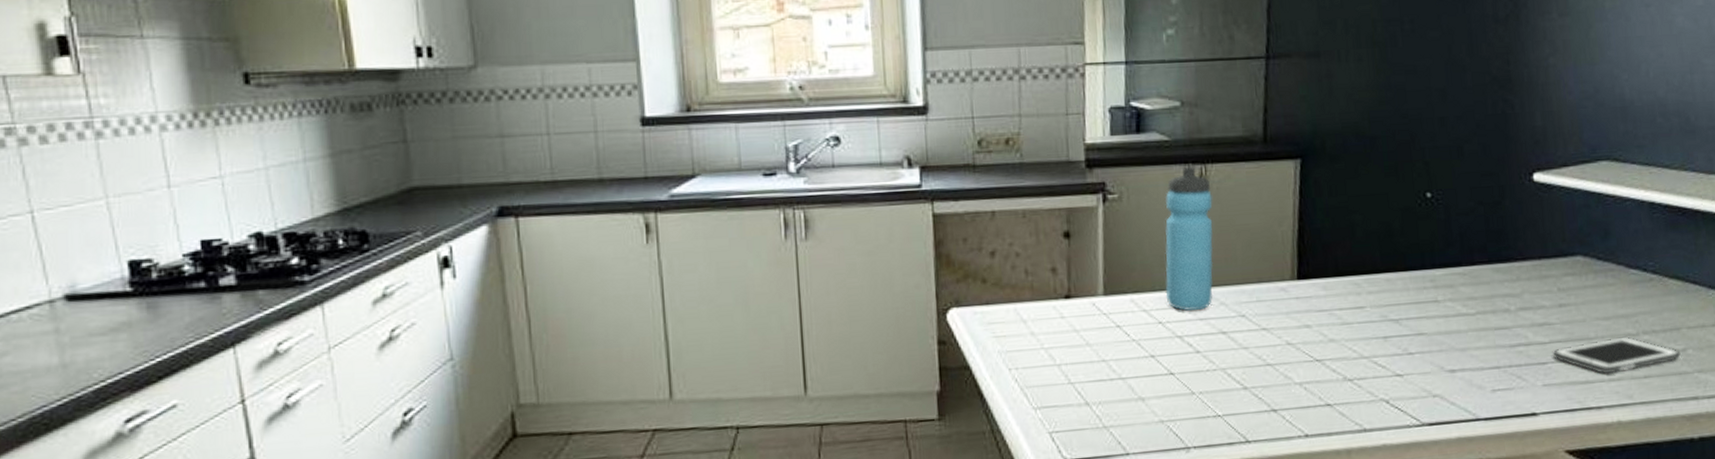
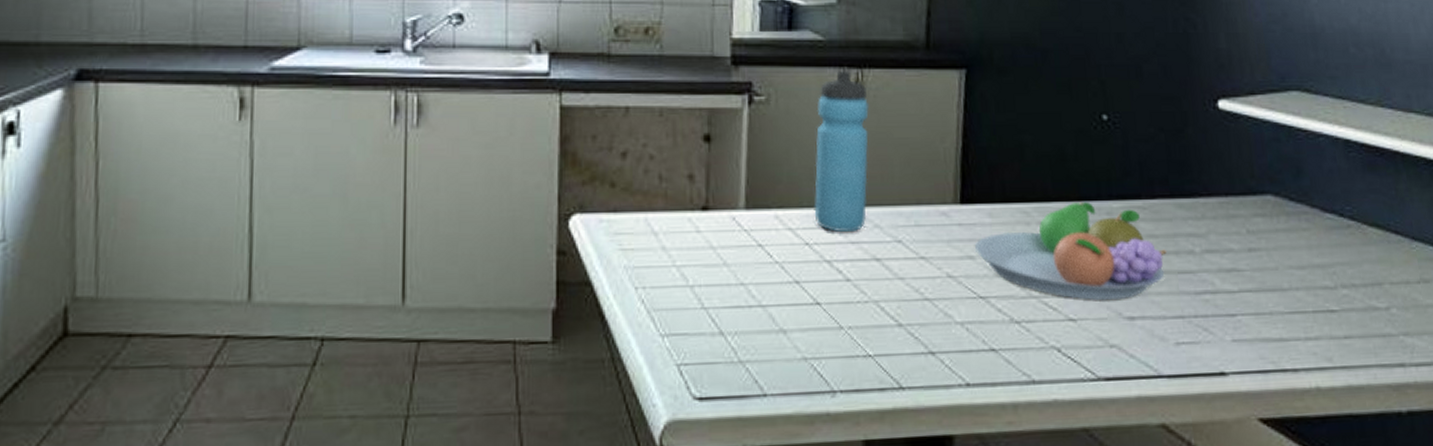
fruit bowl: none [1310,272,1485,357] -> present [974,202,1167,300]
cell phone: present [1553,336,1681,373] -> none [1243,289,1384,331]

